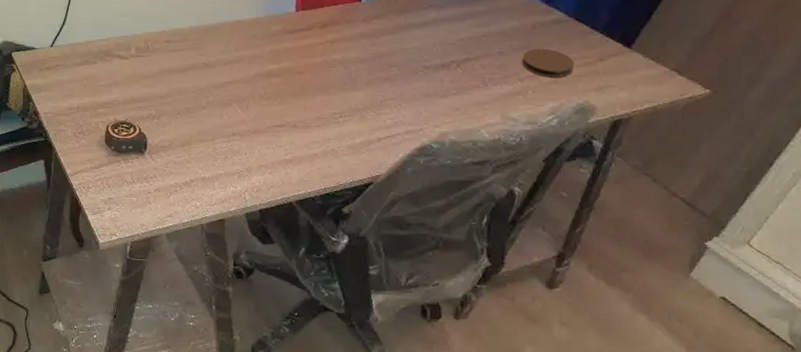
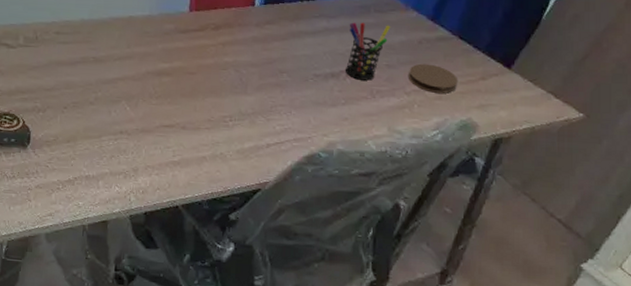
pen holder: none [455,11,503,69] -> present [345,22,391,80]

